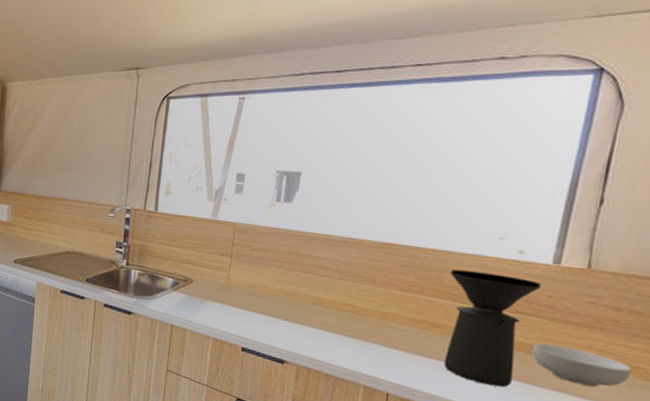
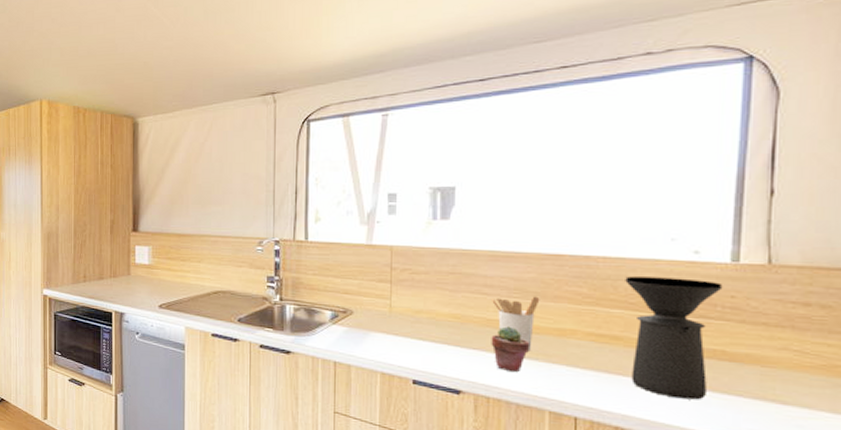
potted succulent: none [318,306,355,348] -> present [491,326,531,372]
utensil holder: none [323,279,369,331] -> present [492,296,540,351]
cereal bowl: present [531,343,633,387] -> none [723,348,833,391]

